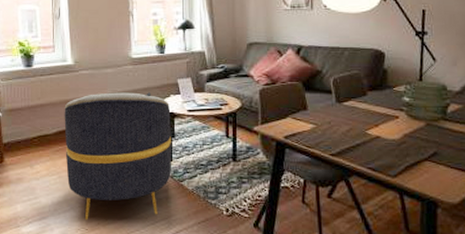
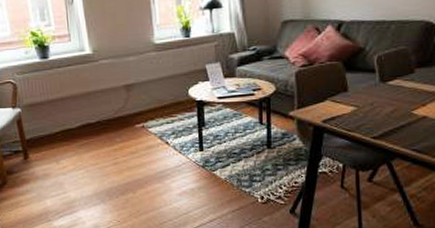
armchair: present [64,92,172,220] -> none [86,80,203,212]

